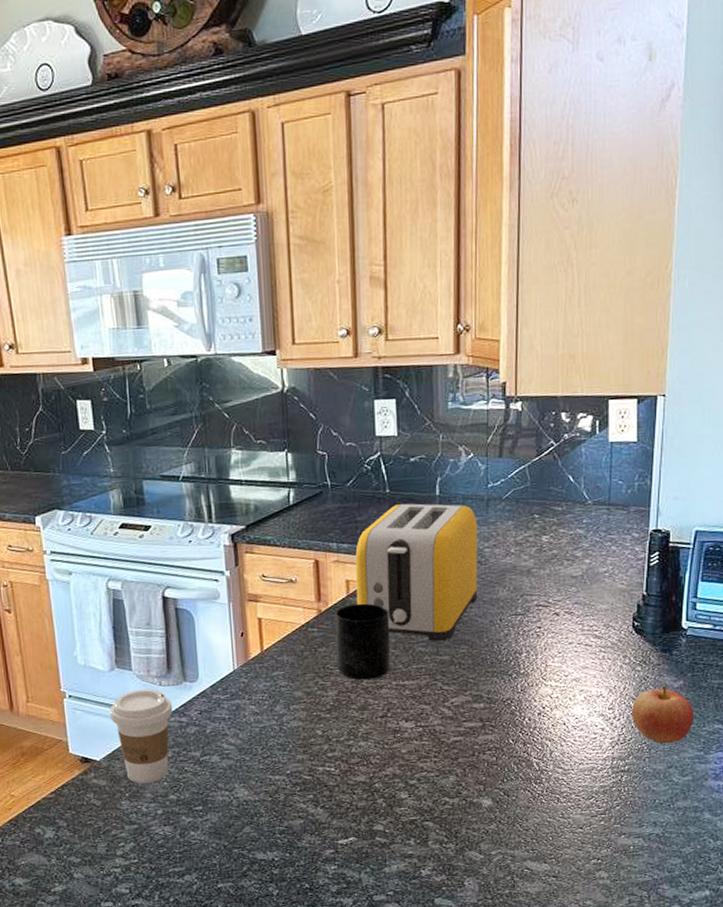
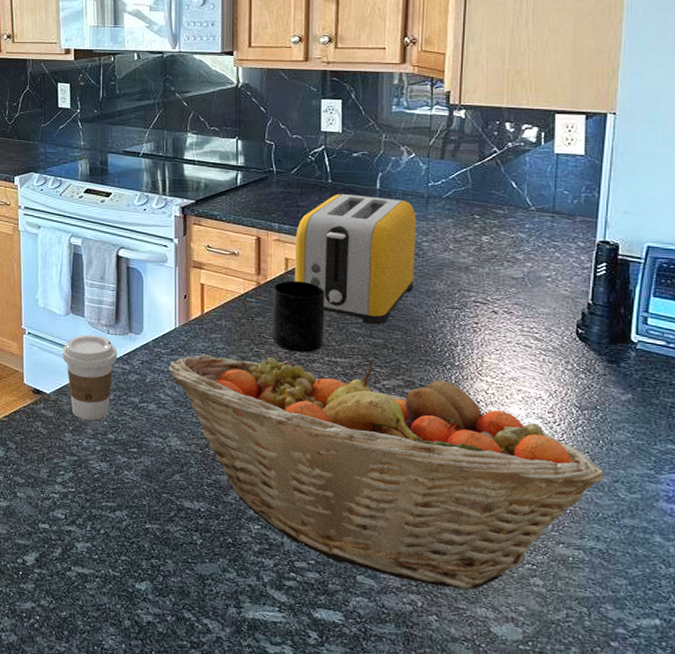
fruit basket: none [229,679,660,896] -> present [168,354,604,590]
apple: present [632,685,694,744] -> none [574,396,644,457]

